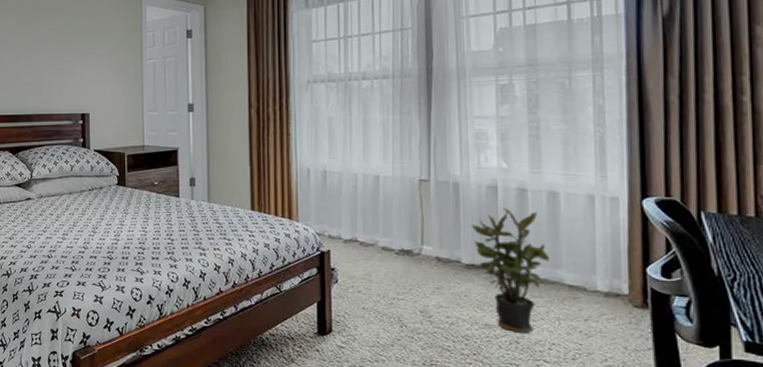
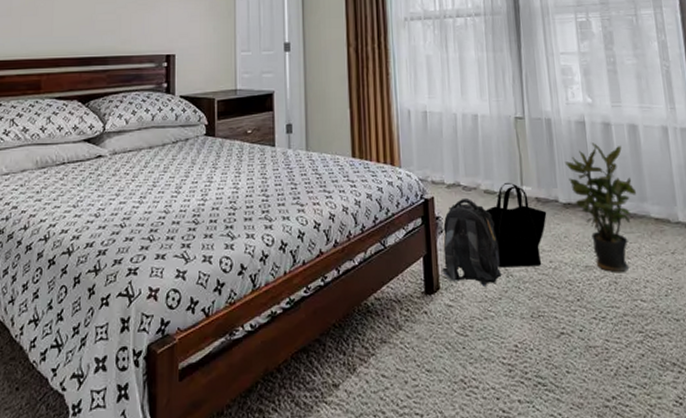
backpack: none [334,253,396,333] -> present [441,199,502,286]
tote bag: none [382,240,447,320] -> present [485,182,547,268]

